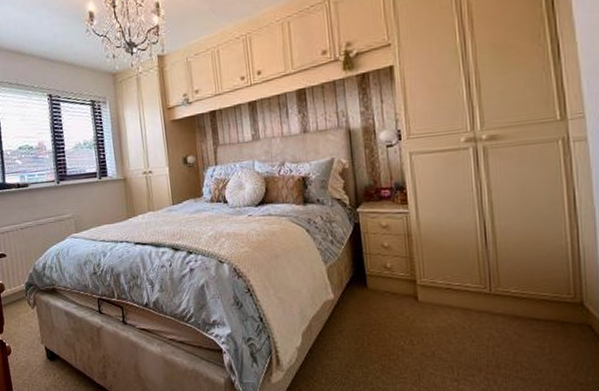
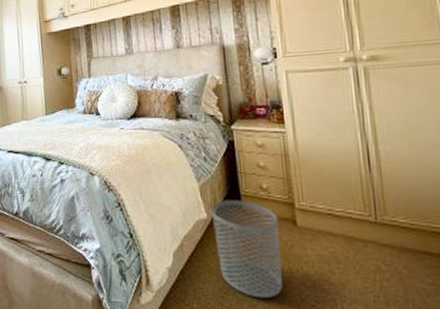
waste bin: none [337,280,405,370] -> present [211,200,283,299]

